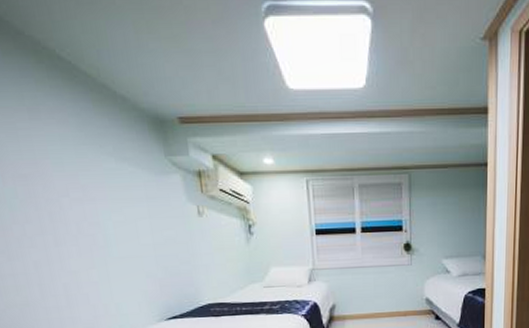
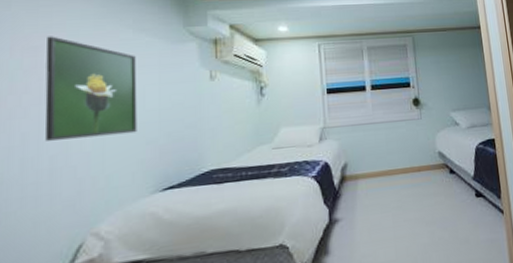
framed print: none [33,163,136,270] -> present [44,36,137,141]

